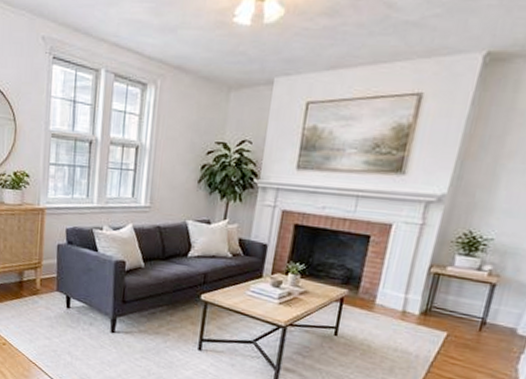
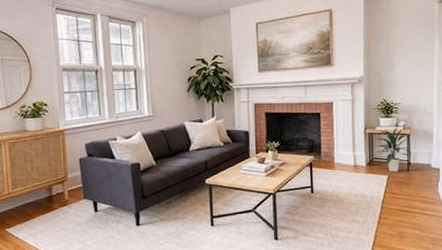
indoor plant: none [438,270,494,331] -> present [375,126,413,172]

